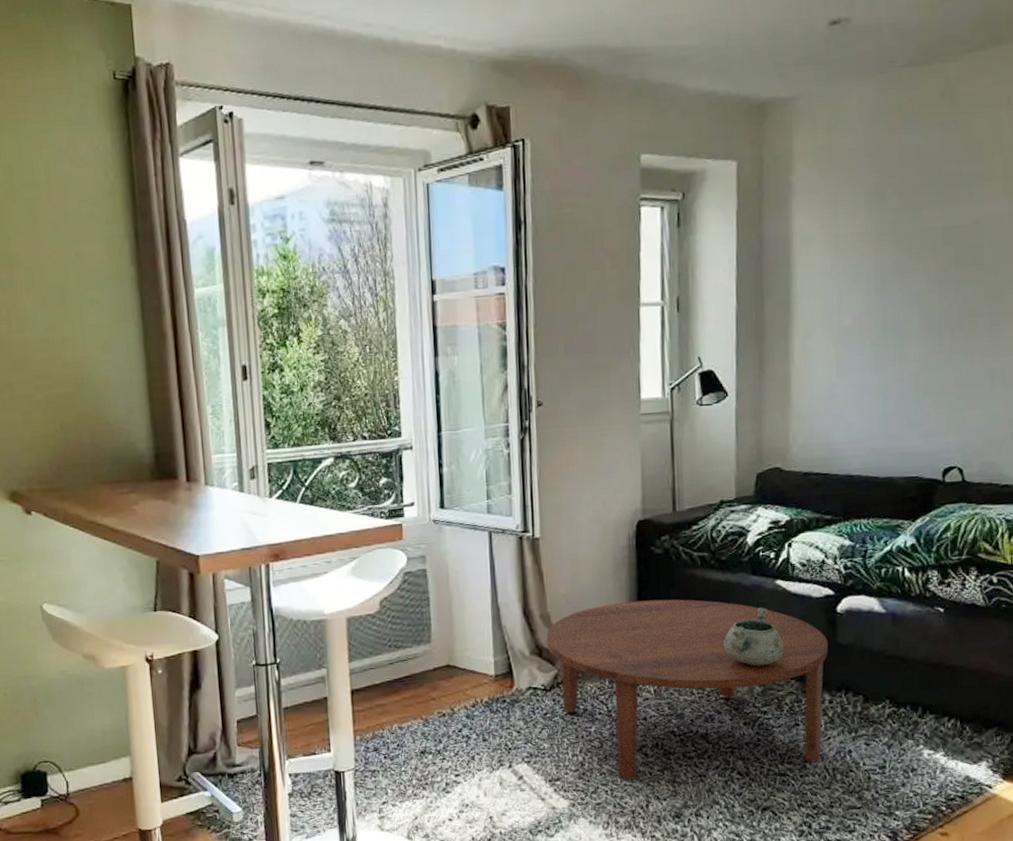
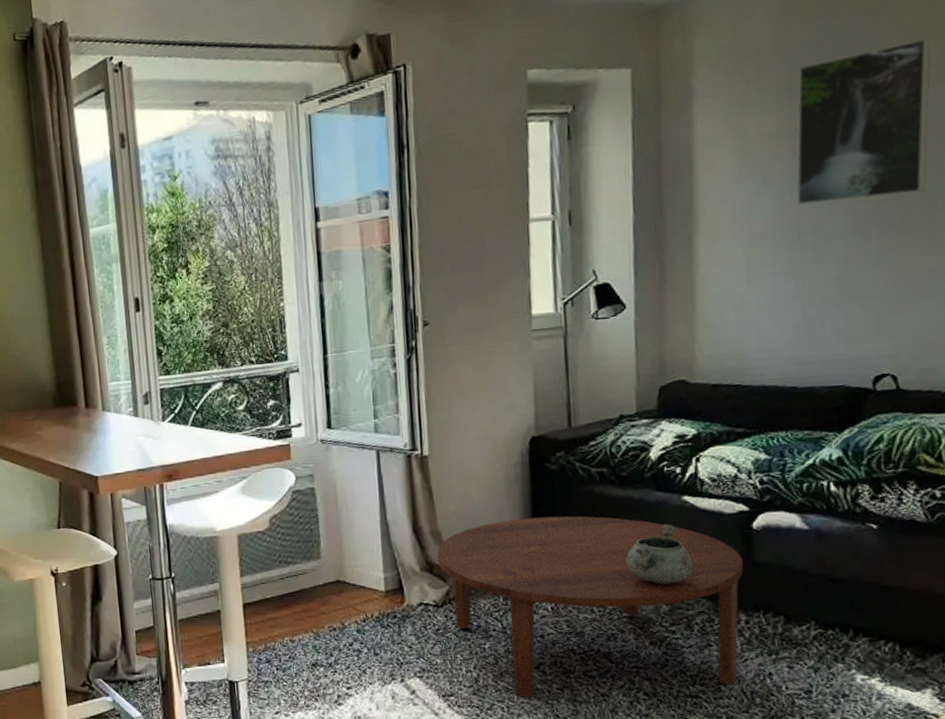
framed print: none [880,153,996,303] -> present [796,38,931,205]

